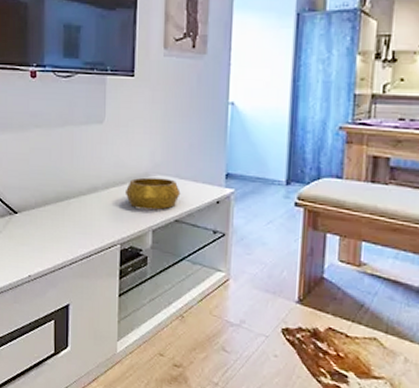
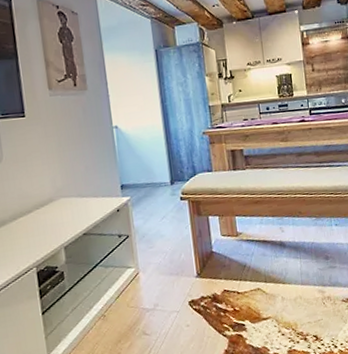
decorative bowl: present [124,177,181,210] -> none [32,199,85,231]

